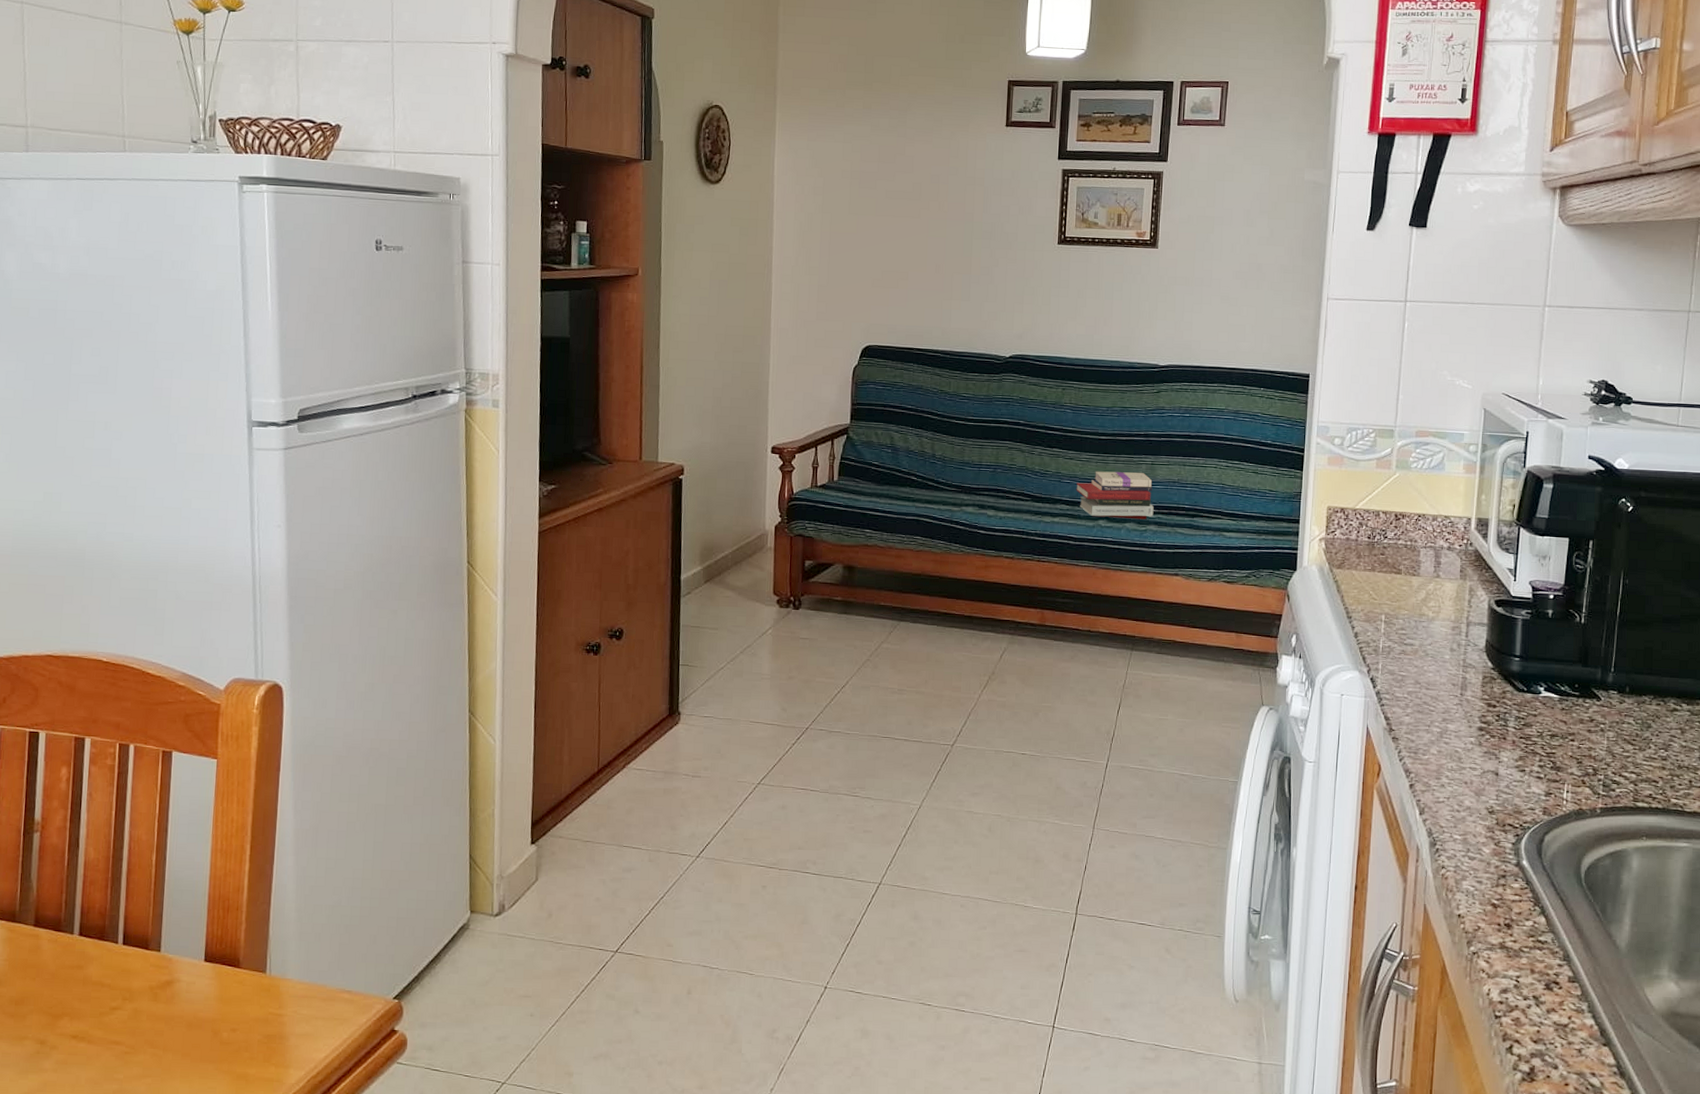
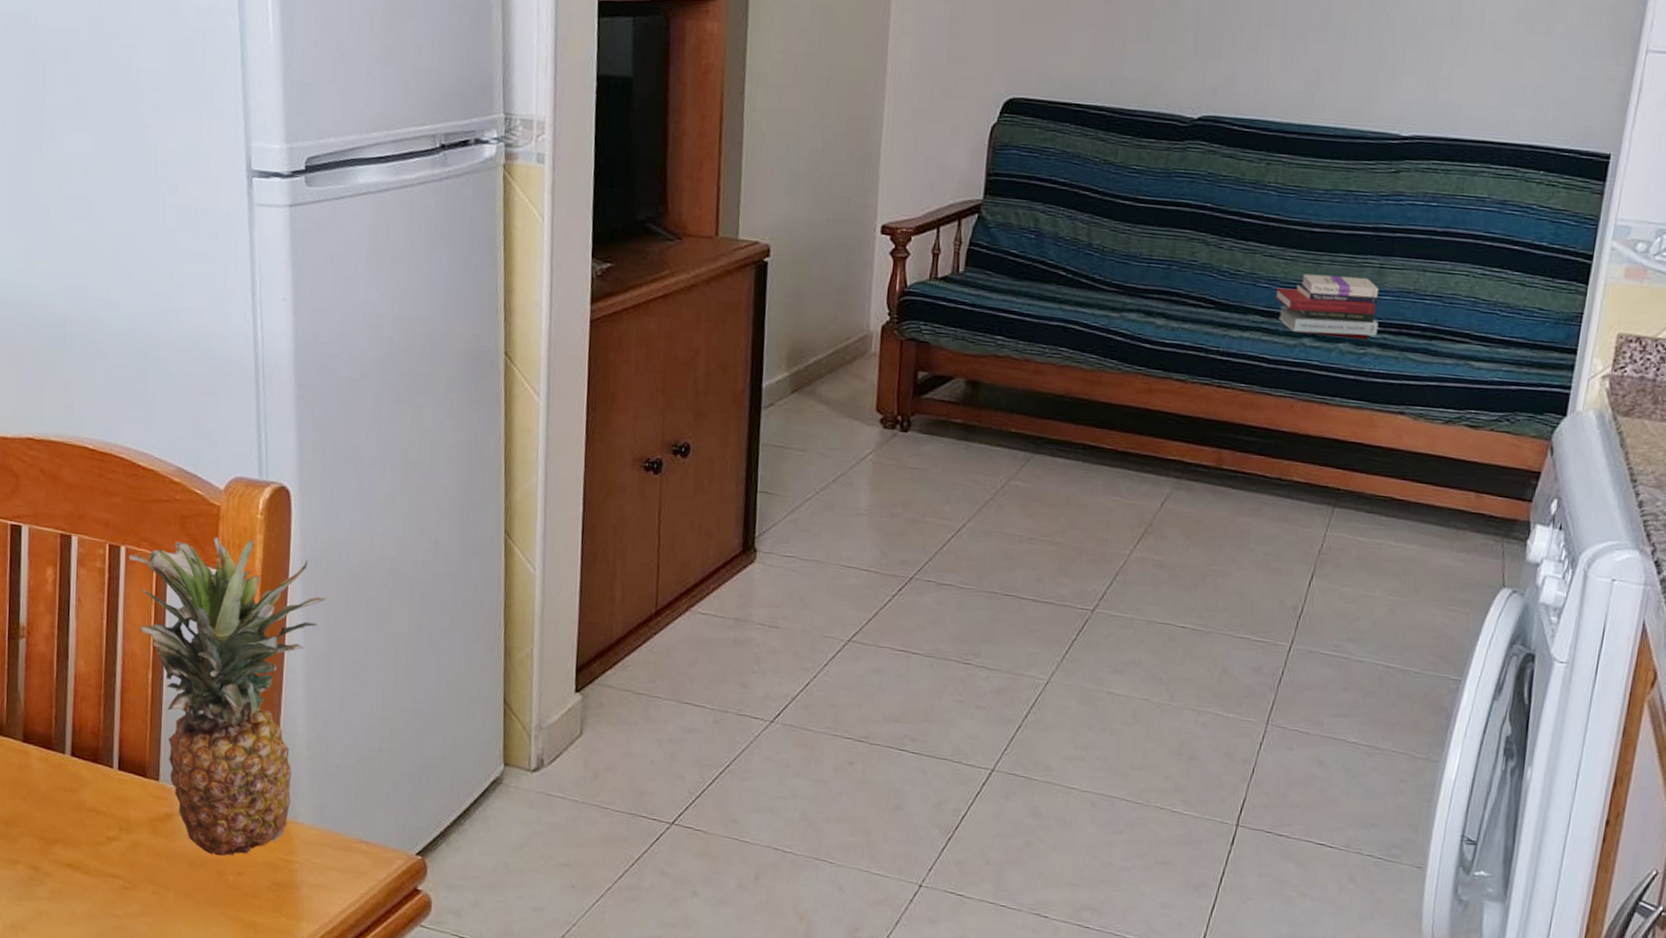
fruit: none [137,730,314,1016] -> present [128,536,326,856]

